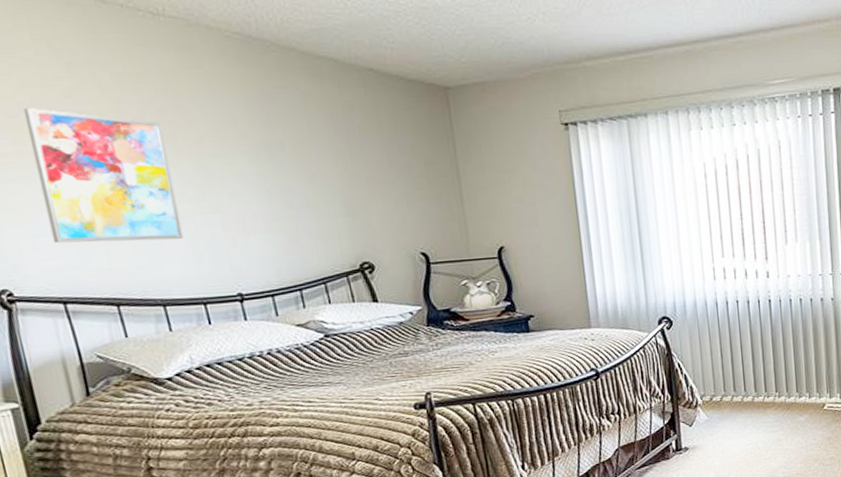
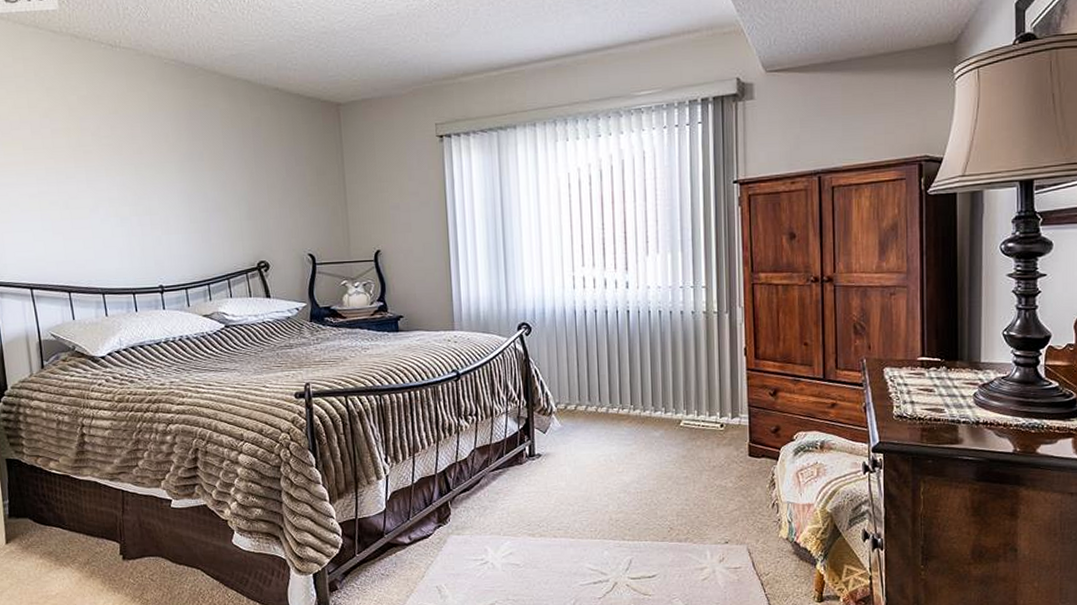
wall art: present [23,108,184,244] -> none [14,126,122,238]

